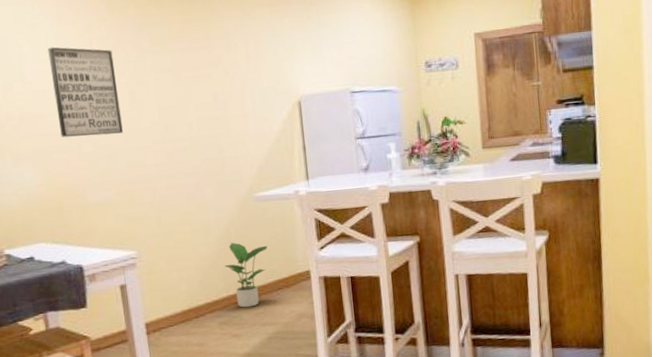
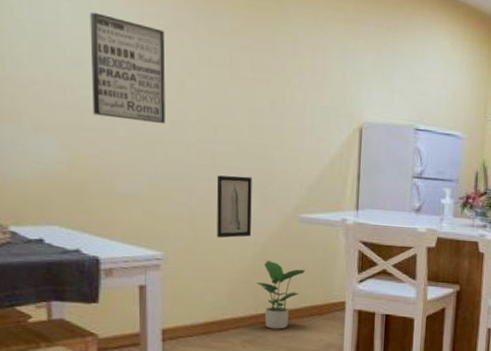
wall art: none [174,167,213,229] -> present [216,175,252,238]

